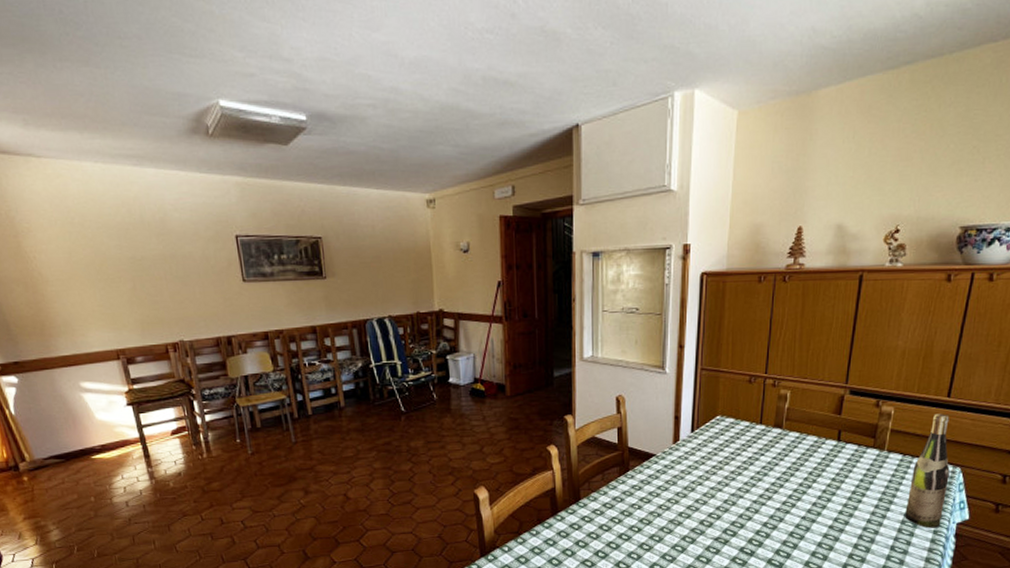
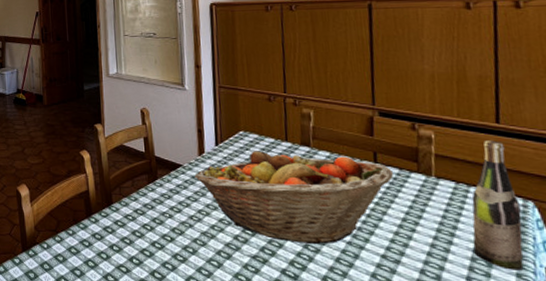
fruit basket: none [667,435,853,522] -> present [194,151,394,244]

